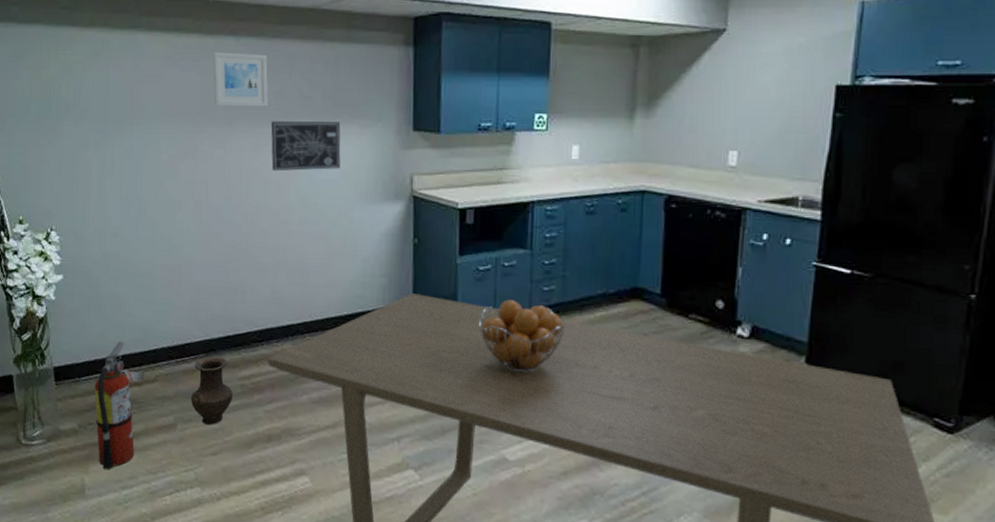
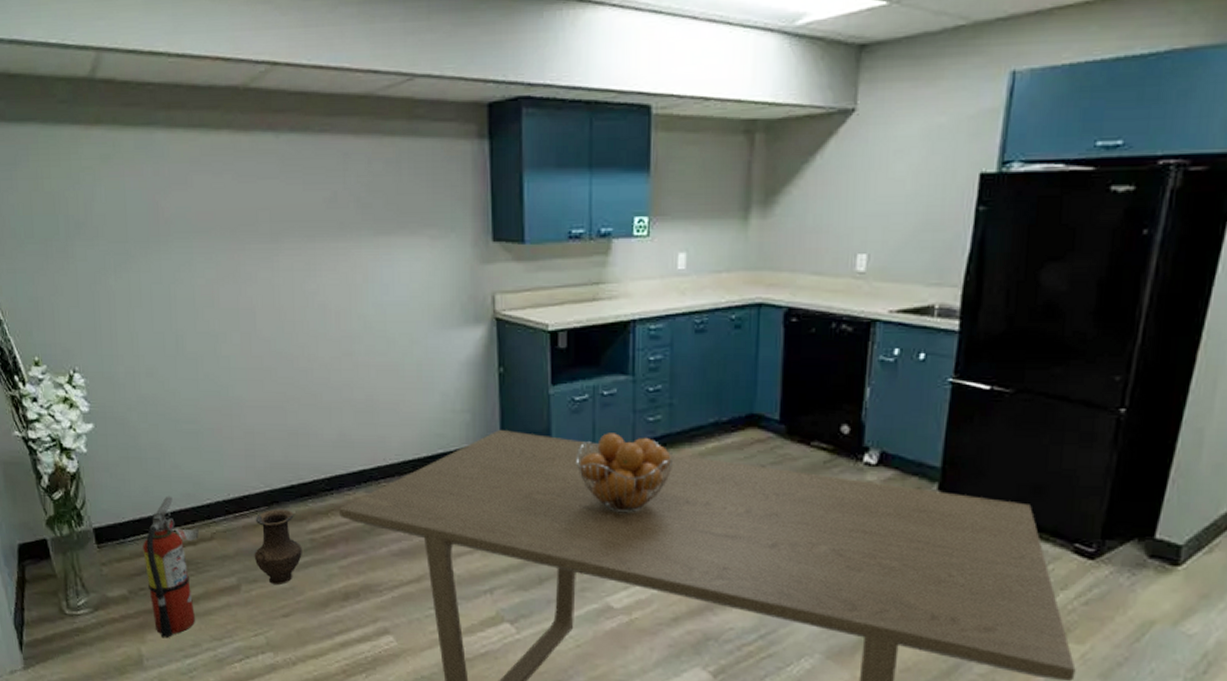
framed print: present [213,52,268,107] -> none [249,151,319,219]
wall art: present [270,121,341,171] -> none [324,233,409,294]

